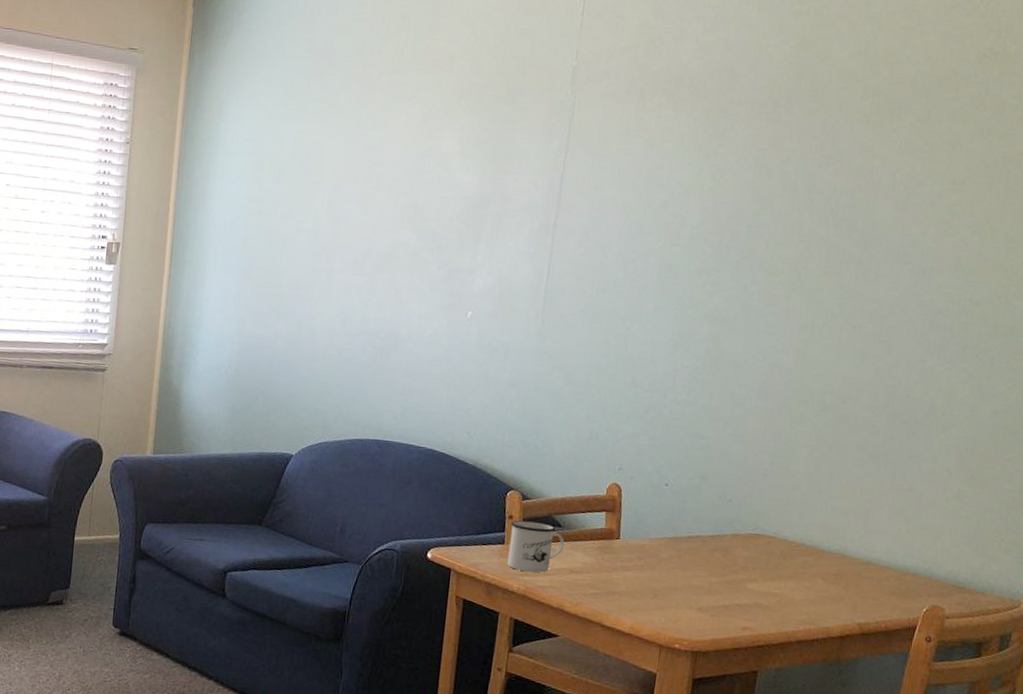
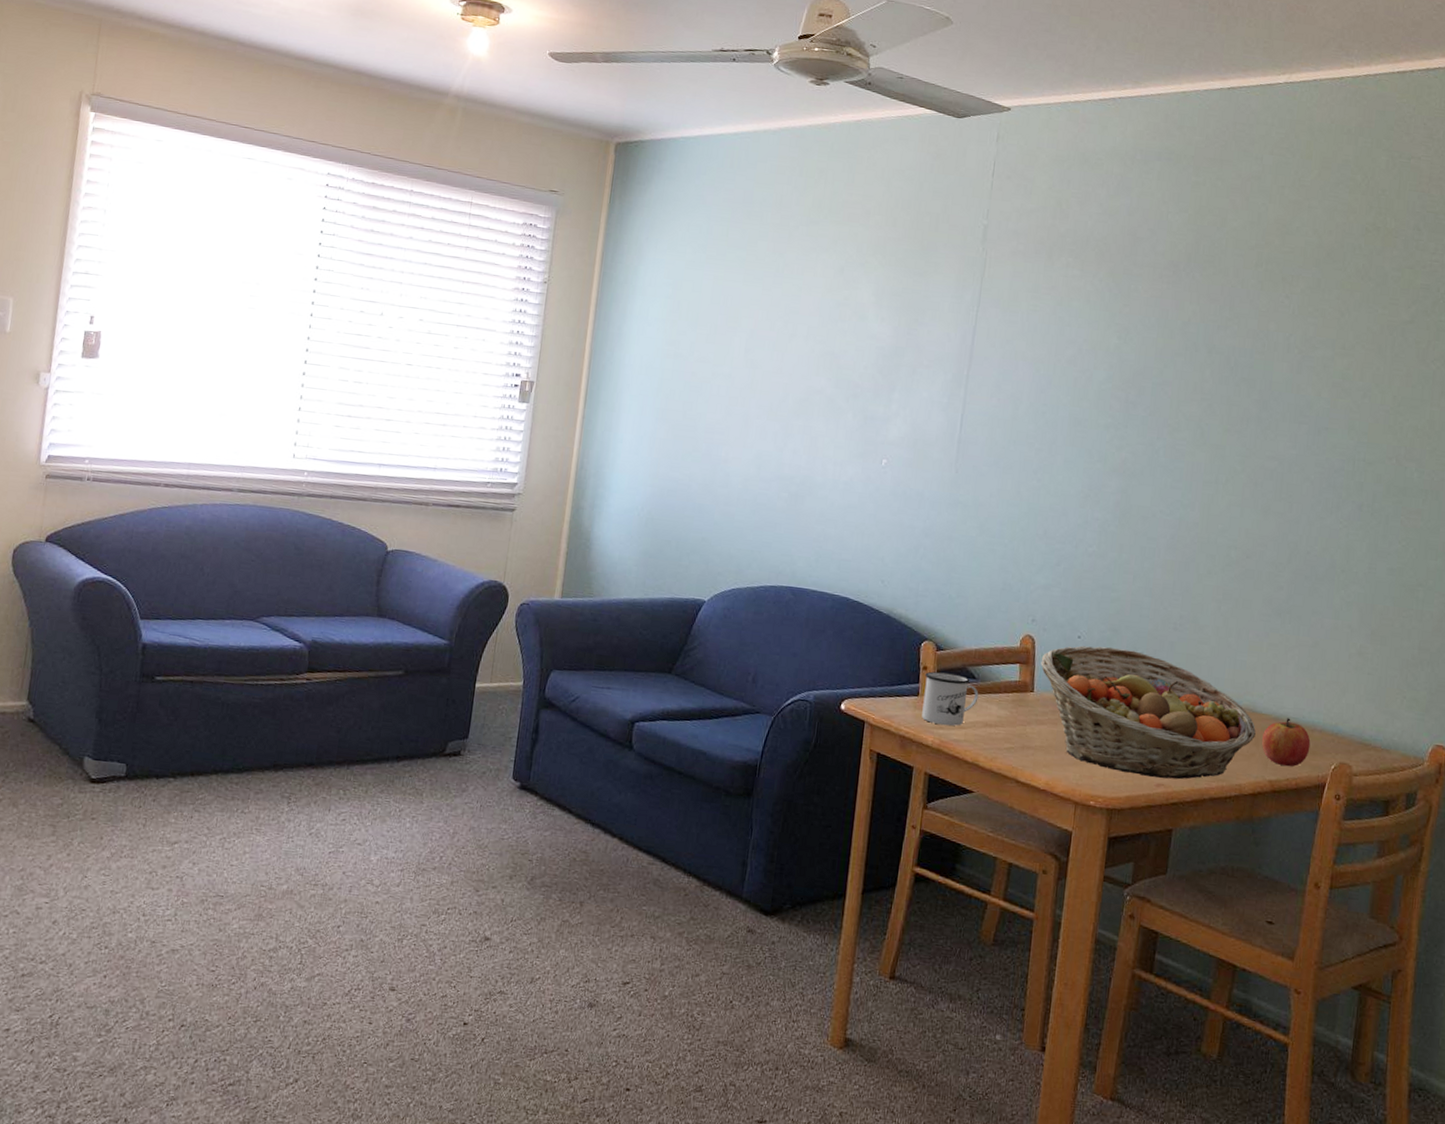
fruit basket: none [627,493,846,623] -> present [1040,646,1256,780]
apple: none [852,562,903,610] -> present [1262,718,1311,767]

